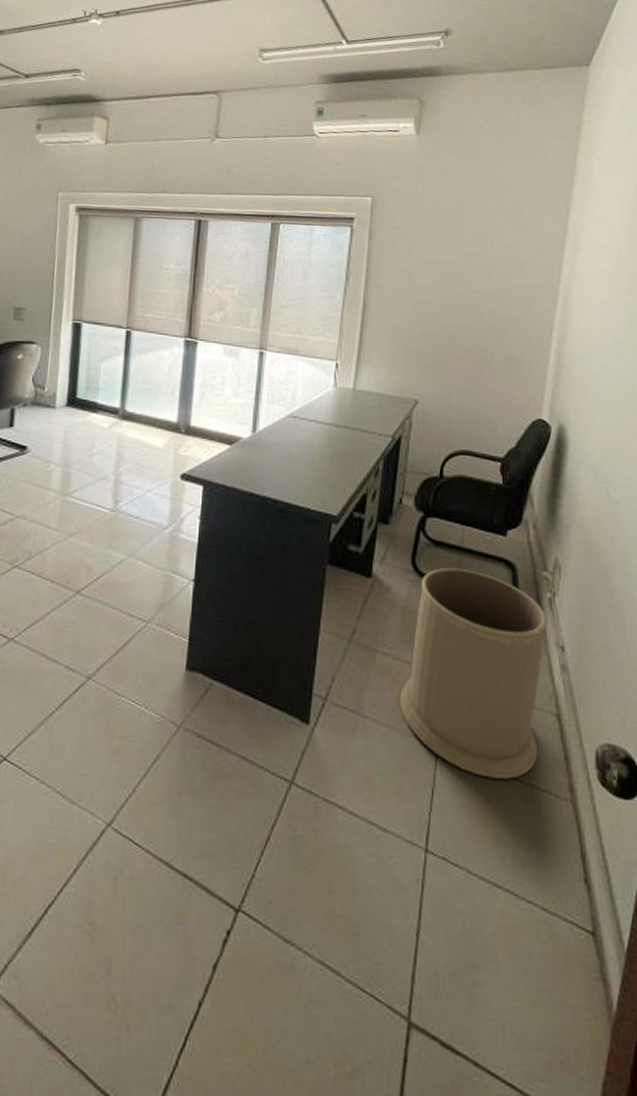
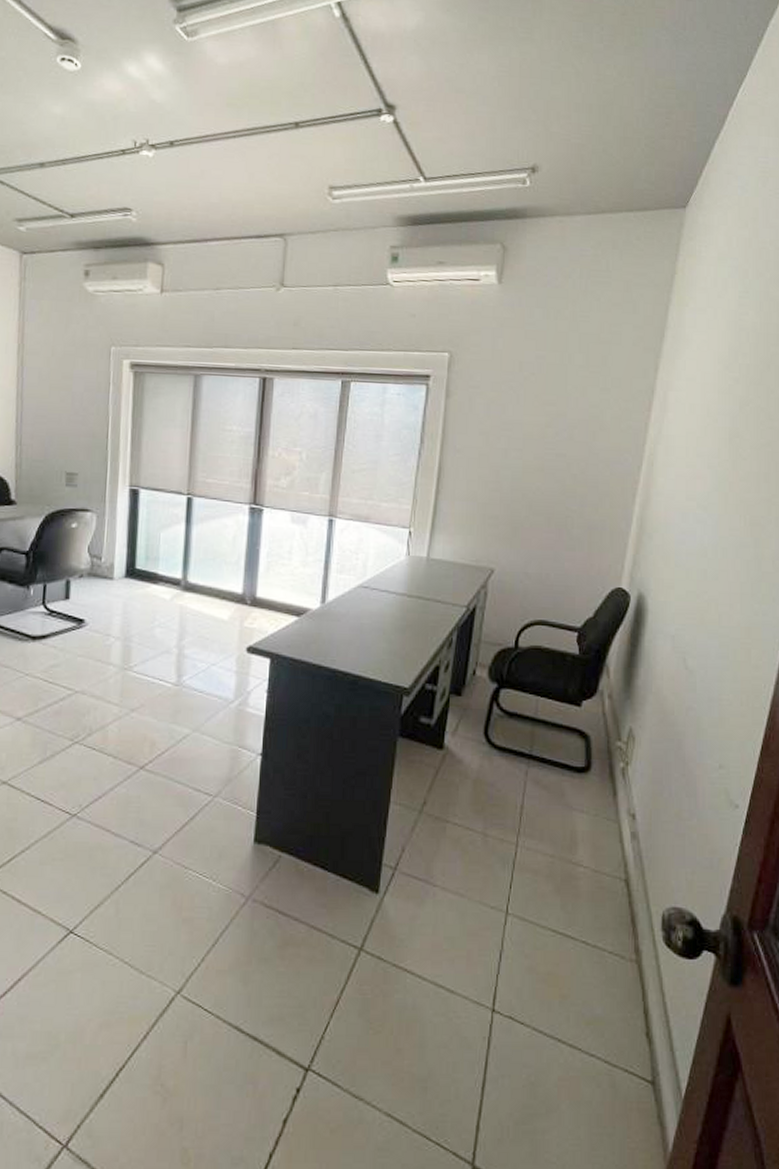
trash can: present [400,568,548,779] -> none [470,739,620,942]

